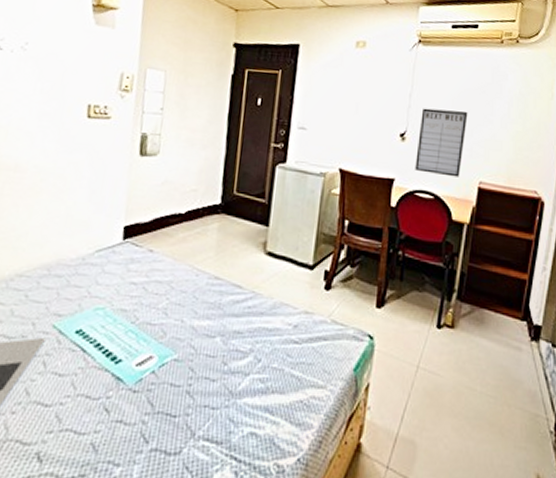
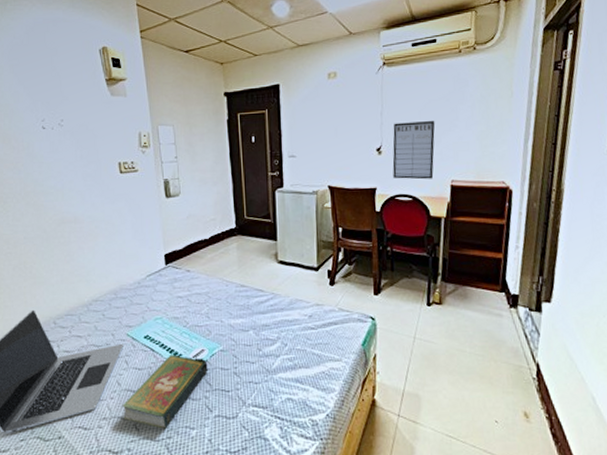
book: none [23,359,154,463] -> present [122,355,208,429]

